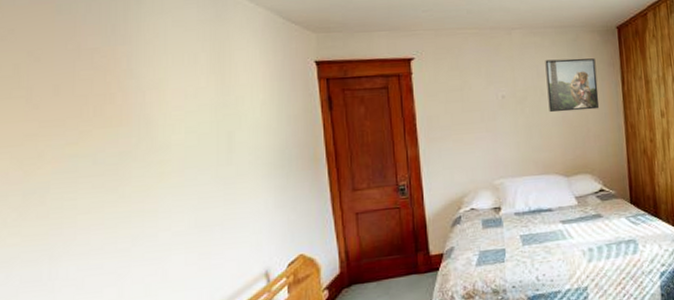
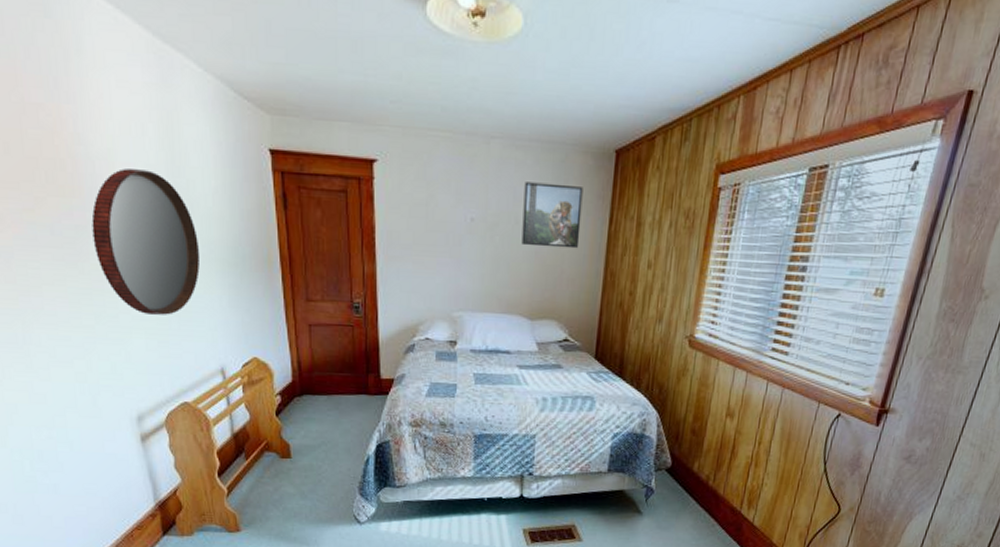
home mirror: none [137,92,247,228] -> present [91,168,201,315]

